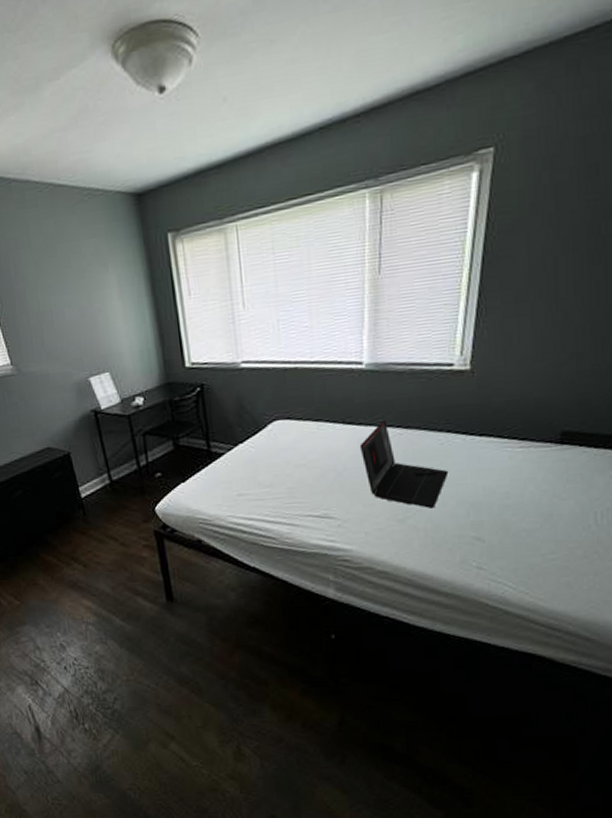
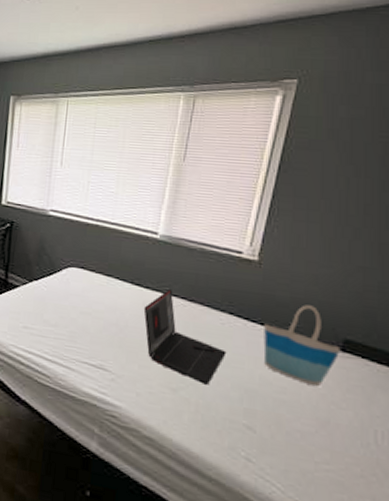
tote bag: none [483,404,559,485] -> present [263,305,341,387]

